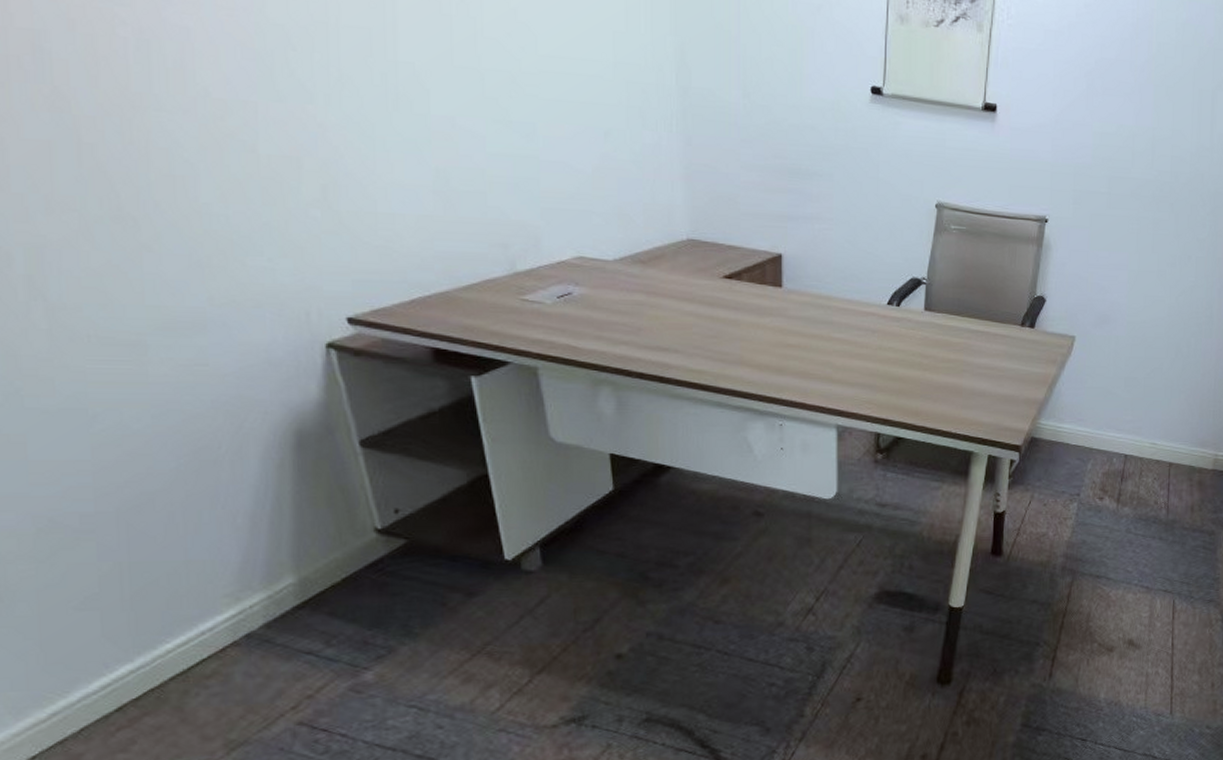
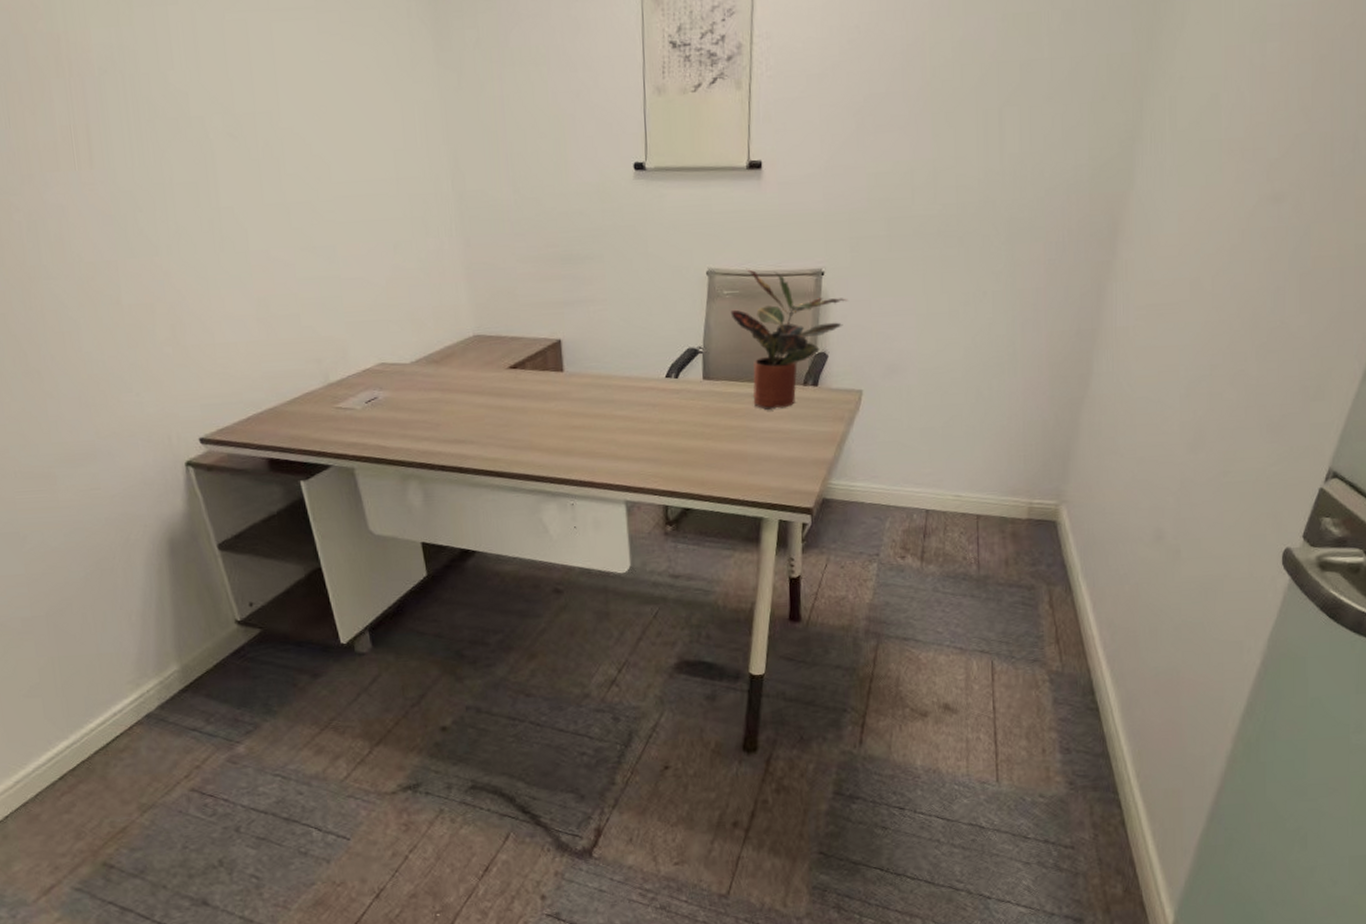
potted plant: none [956,206,1068,347] -> present [730,268,848,410]

